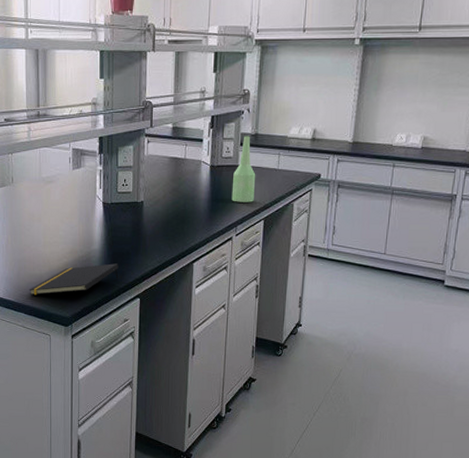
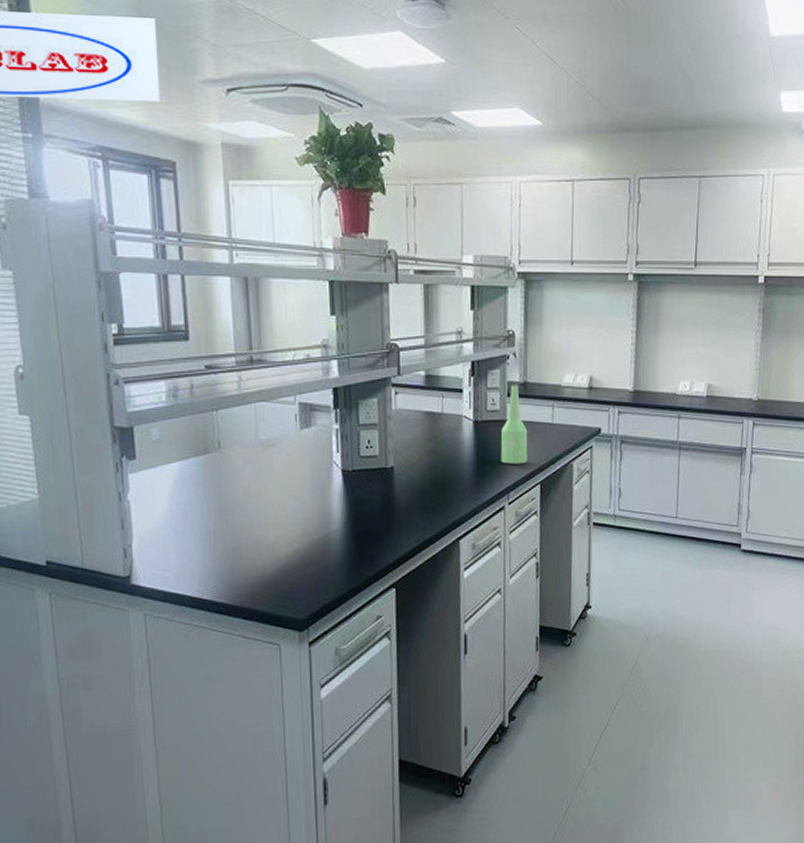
notepad: present [30,263,119,296] -> none [249,546,367,594]

